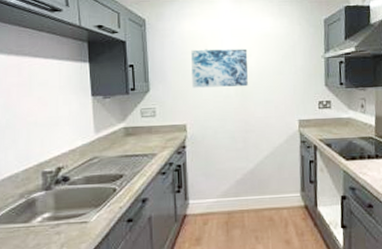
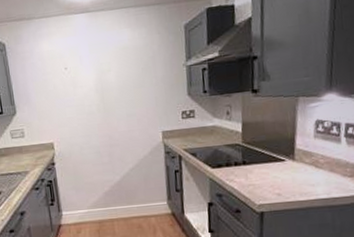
wall art: present [191,48,248,88] -> none [51,64,109,108]

